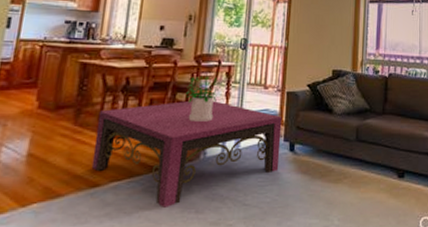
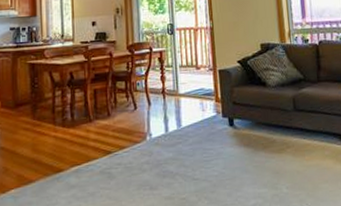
coffee table: present [91,100,282,208] -> none [51,85,222,187]
potted plant: present [186,75,222,122] -> none [124,63,156,107]

